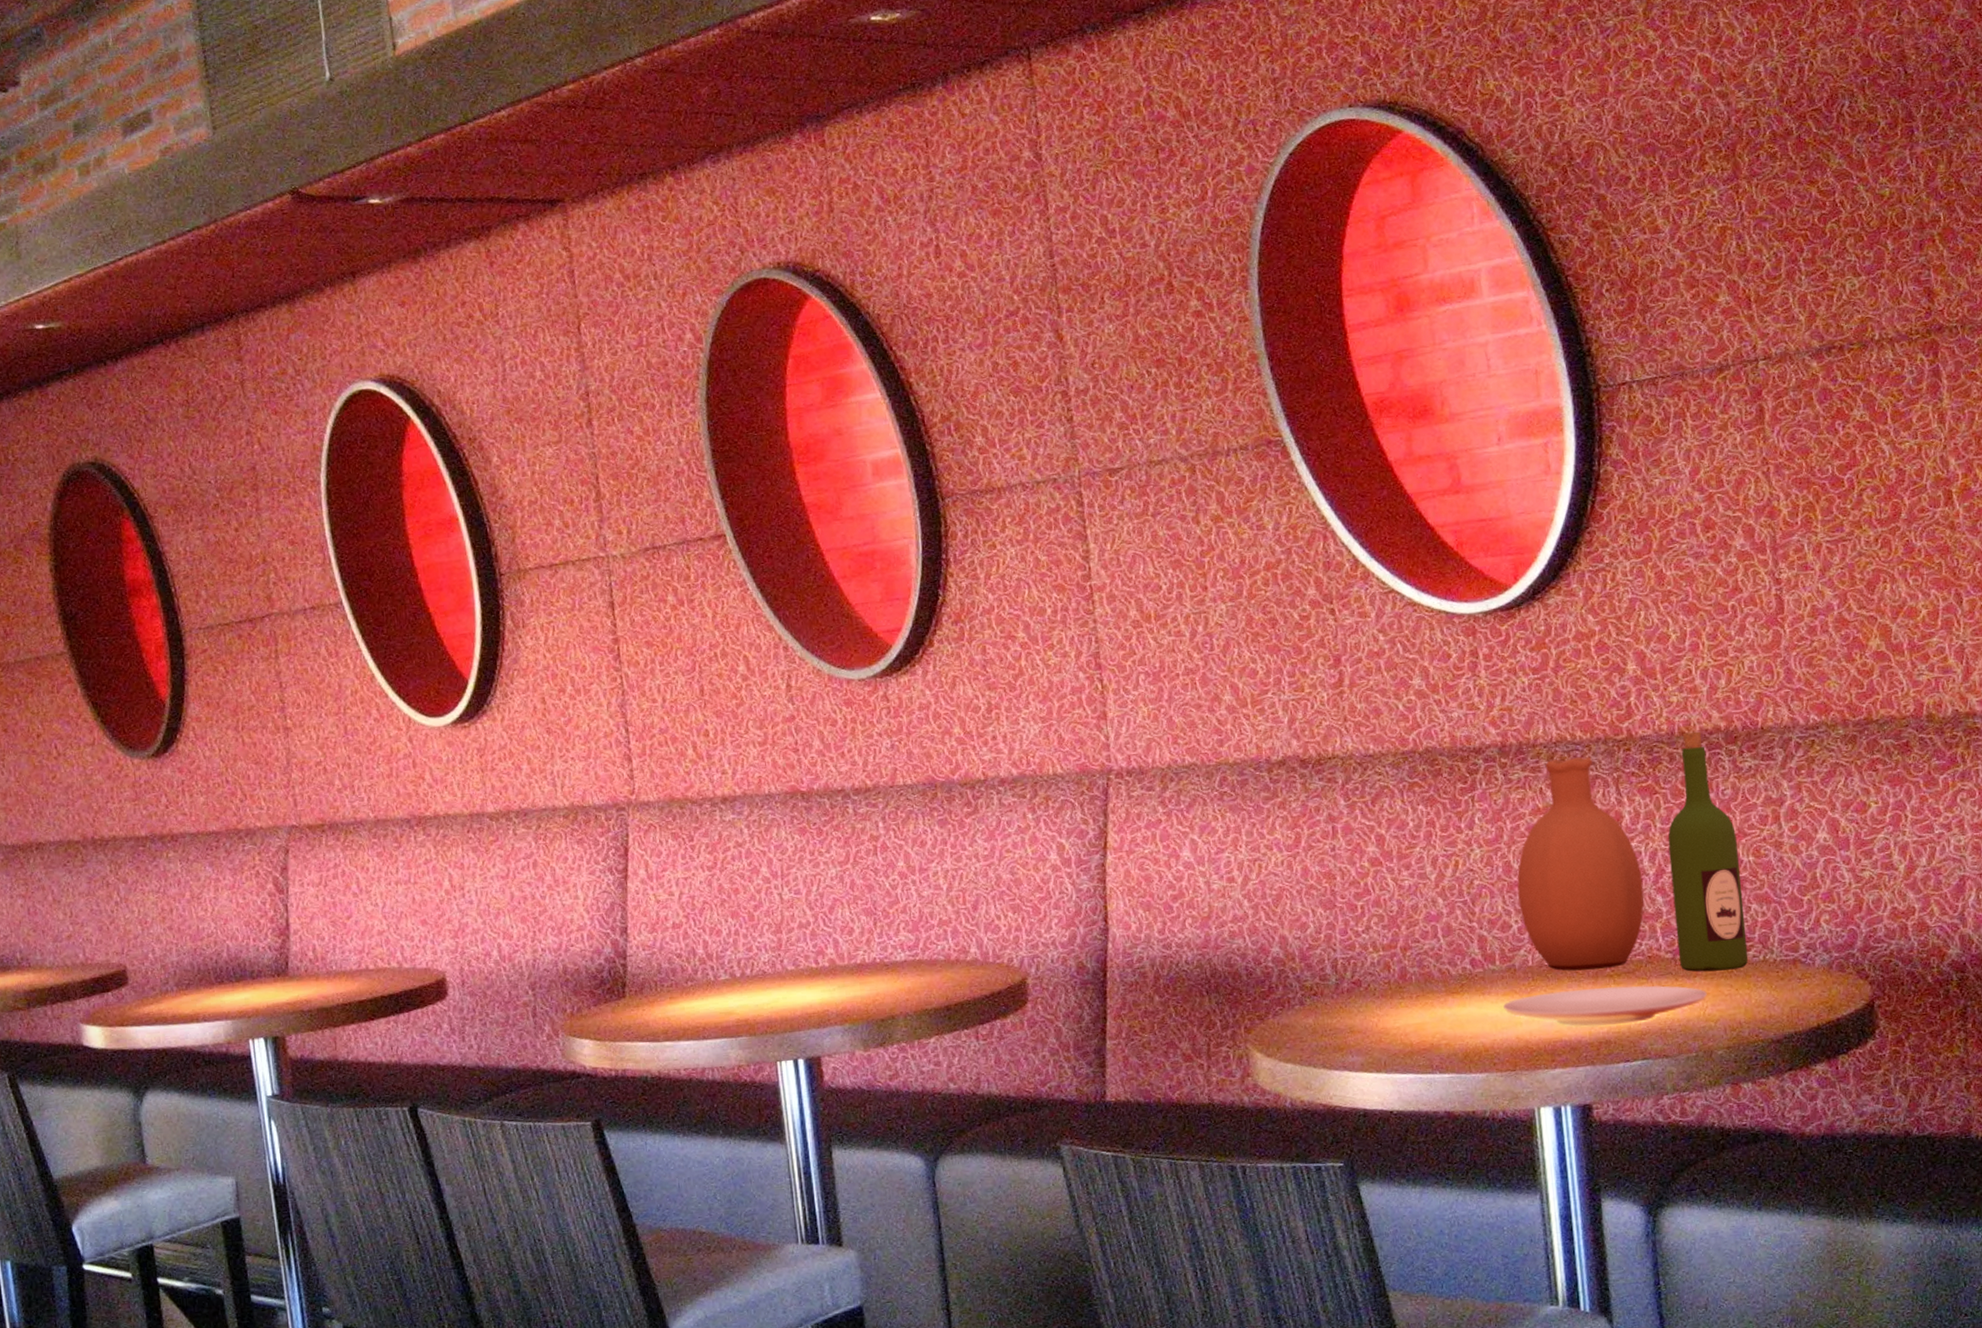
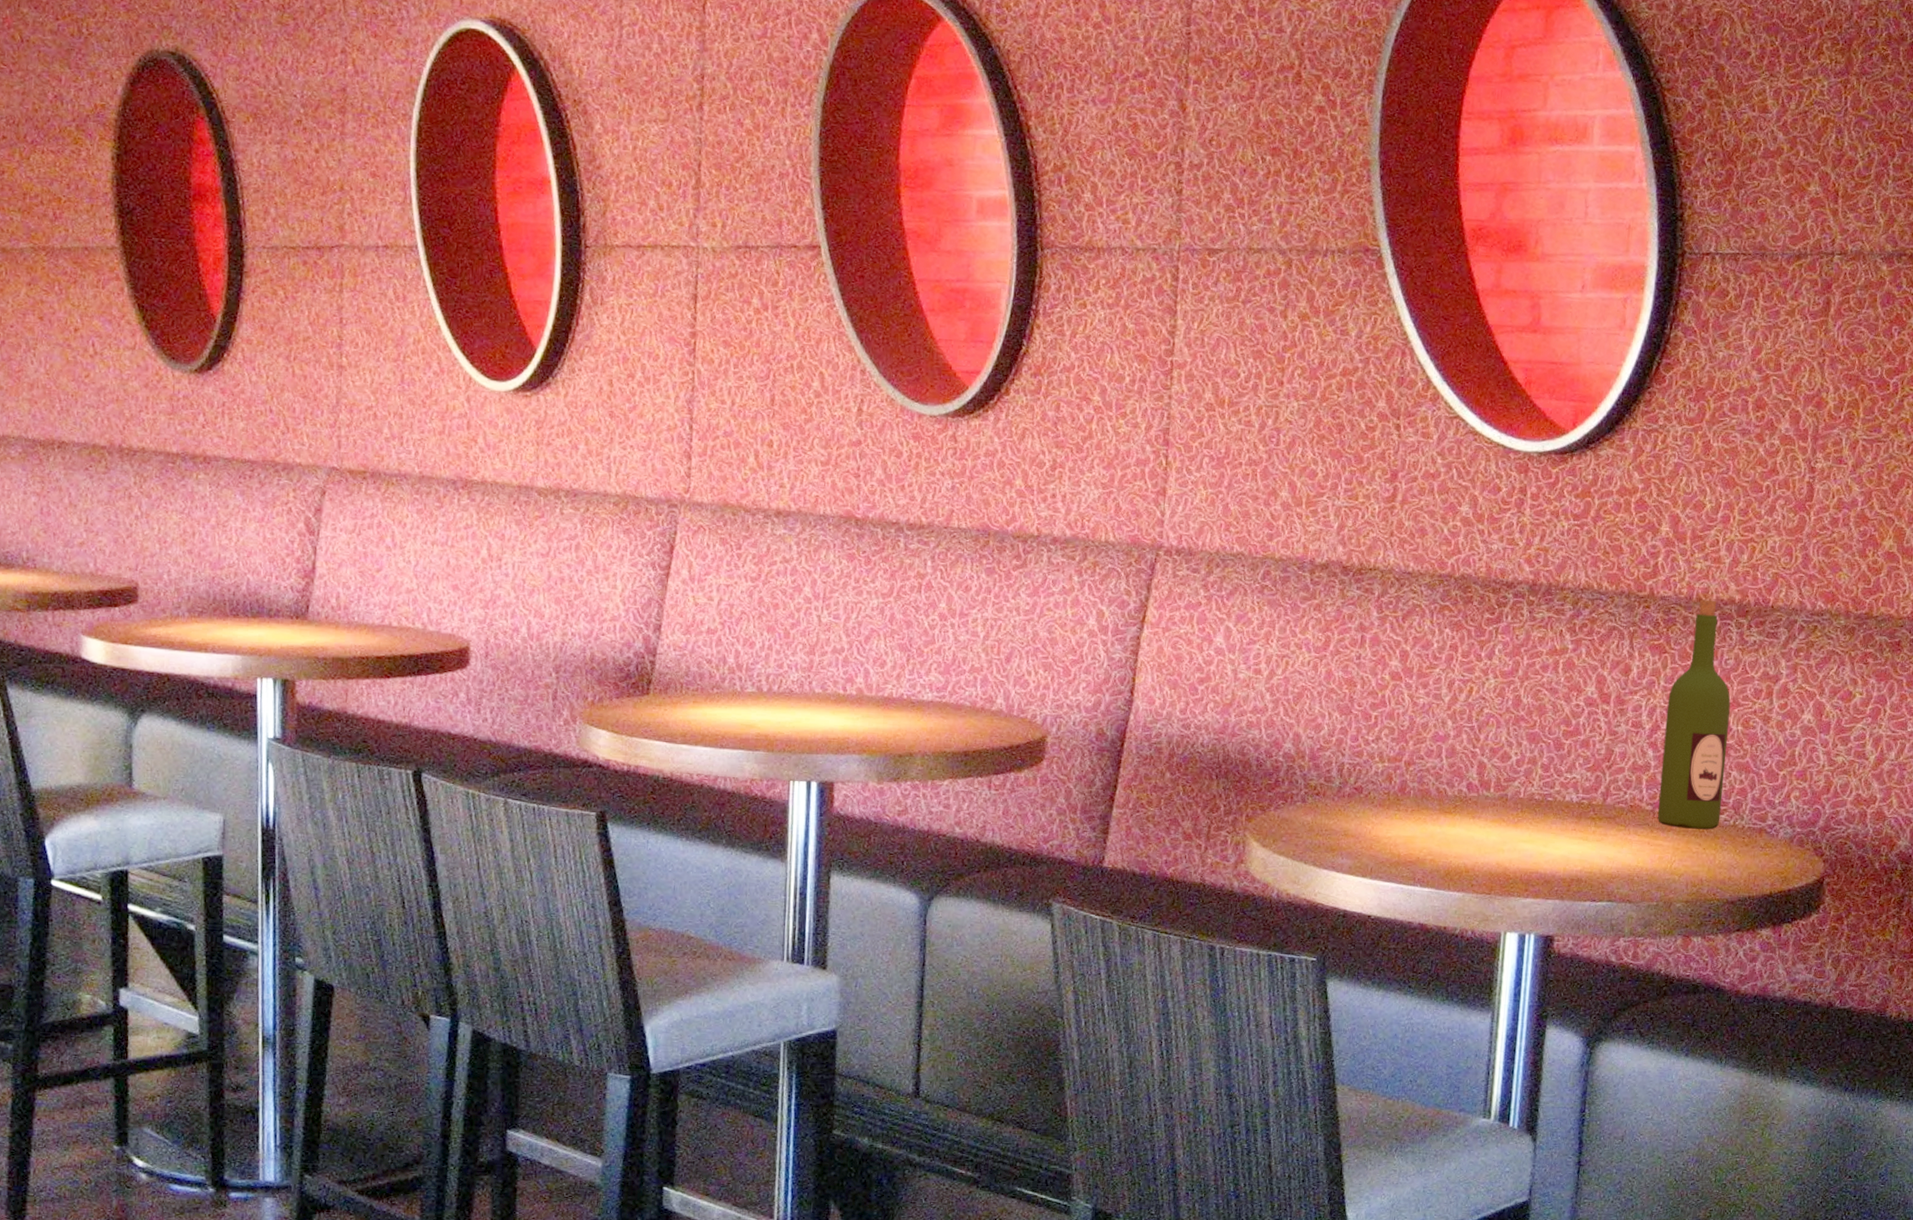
plate: present [1503,985,1707,1027] -> none [1490,825,1677,867]
decorative vase: present [1517,756,1645,972] -> none [1521,604,1639,812]

